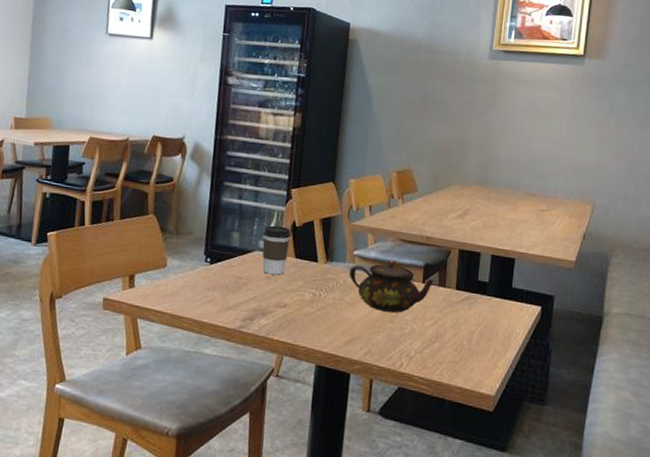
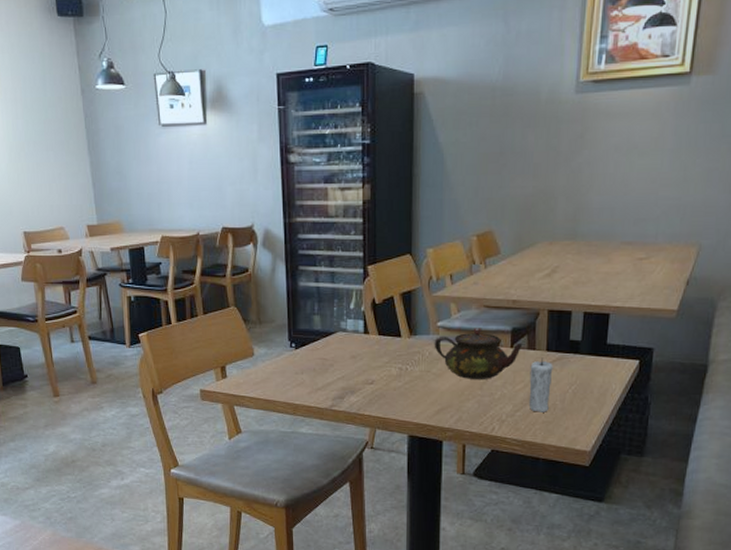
coffee cup: present [262,225,292,275] -> none [343,305,372,353]
candle: none [437,295,462,352] -> present [528,357,553,413]

